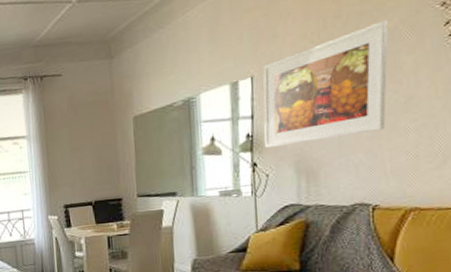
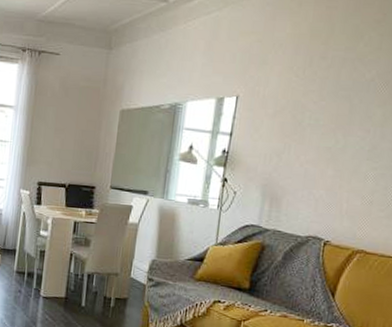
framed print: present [263,20,388,148] -> none [237,71,366,172]

